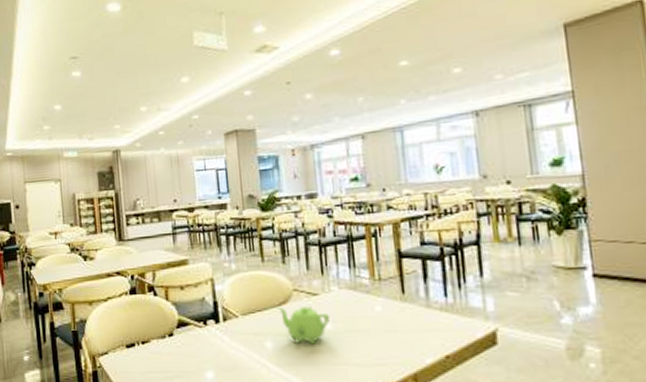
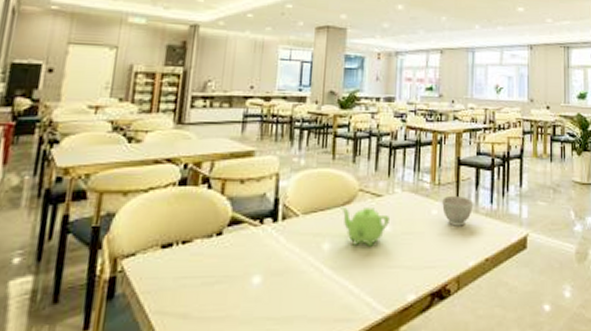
bowl: none [385,291,423,322] -> present [442,196,473,226]

